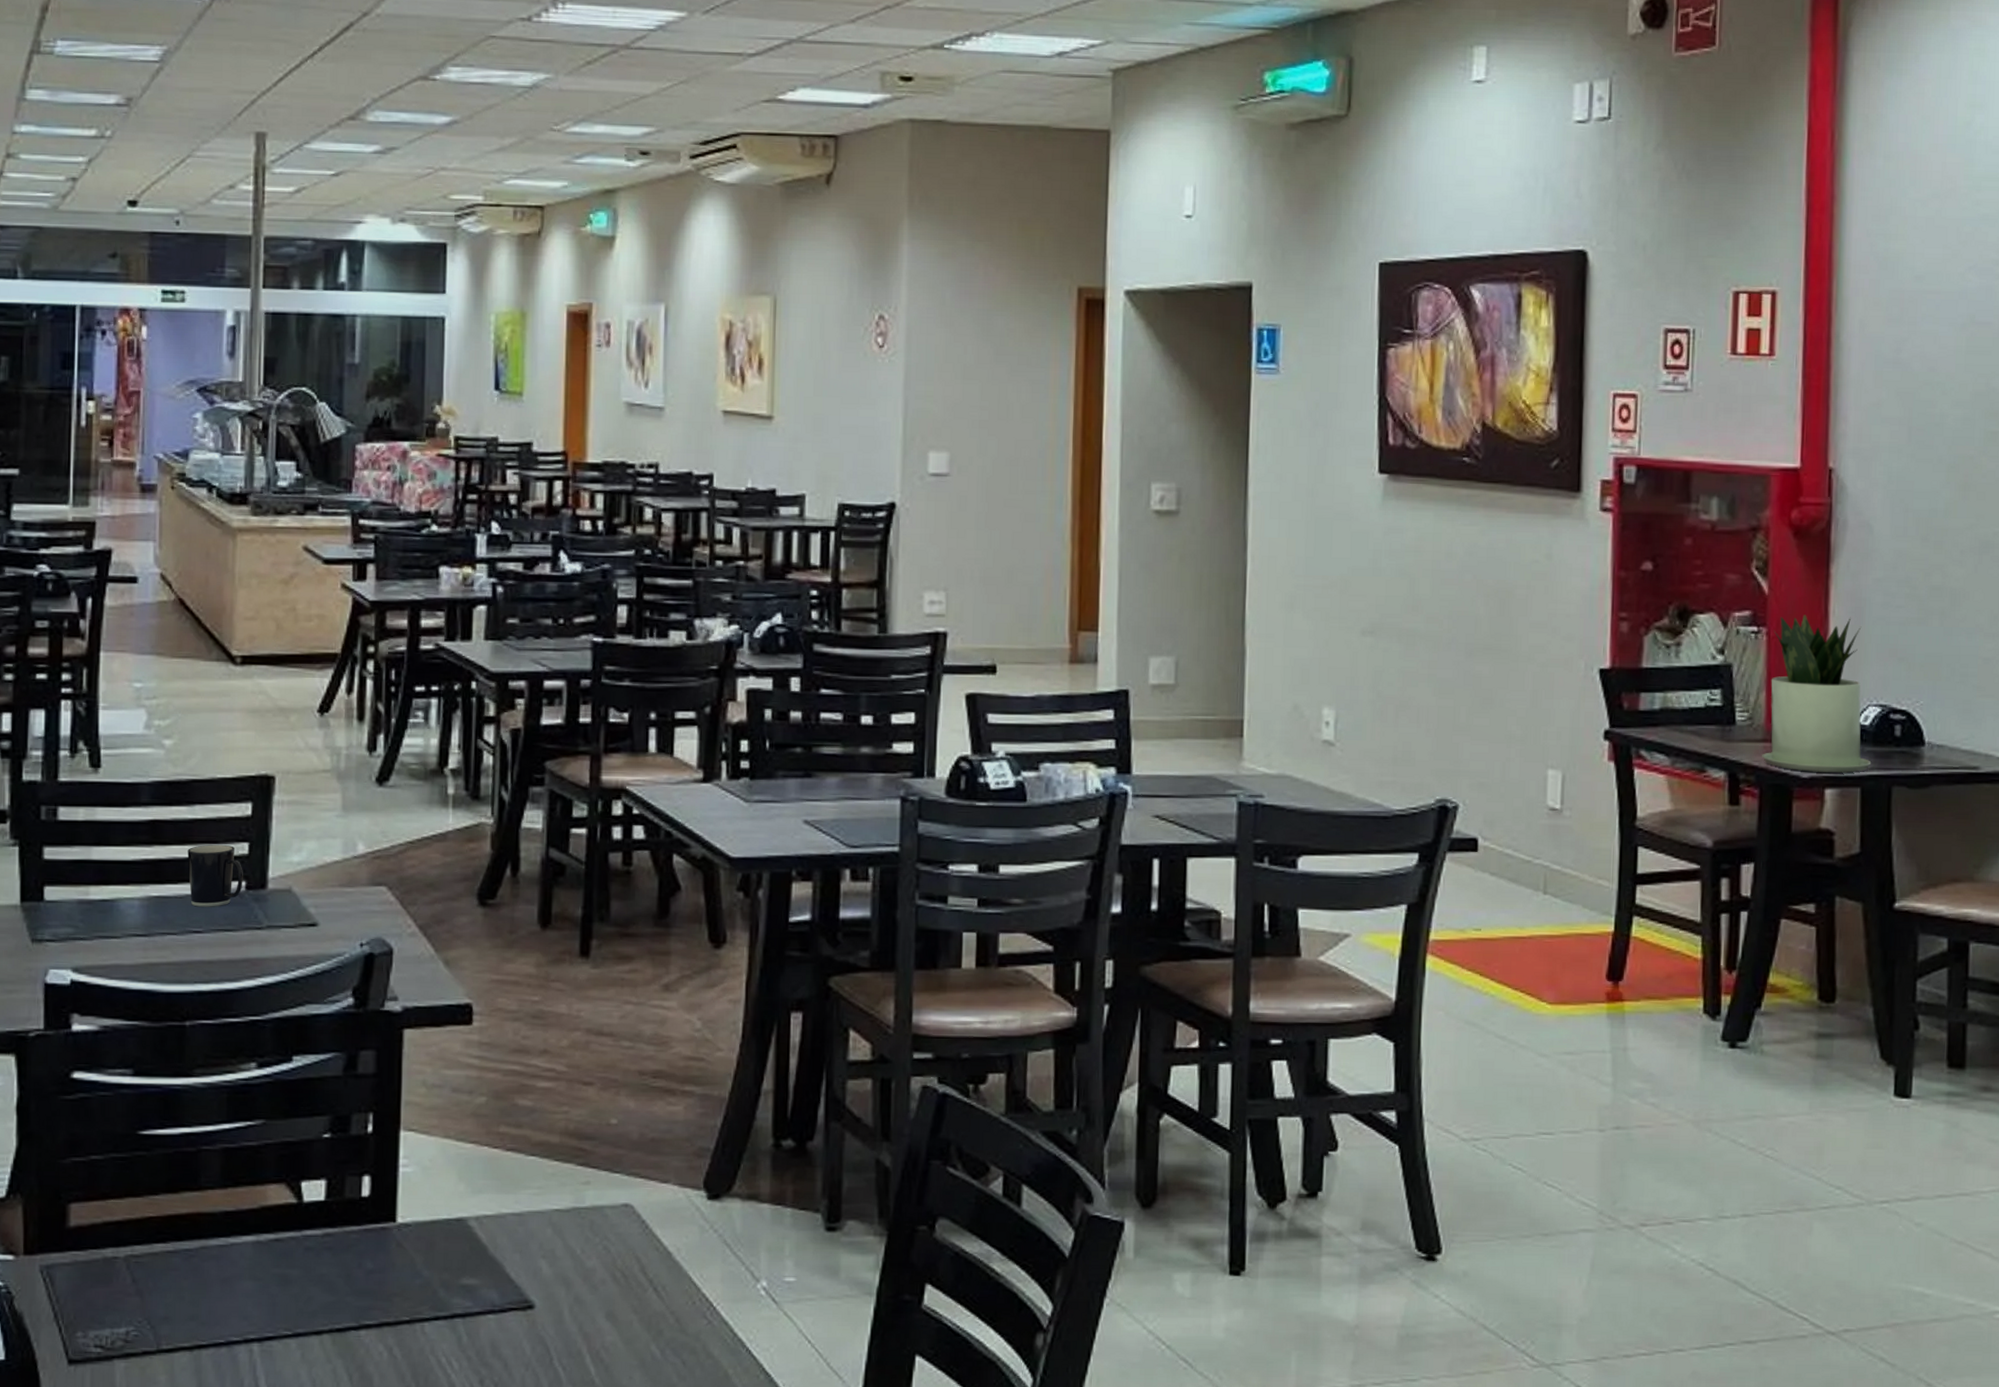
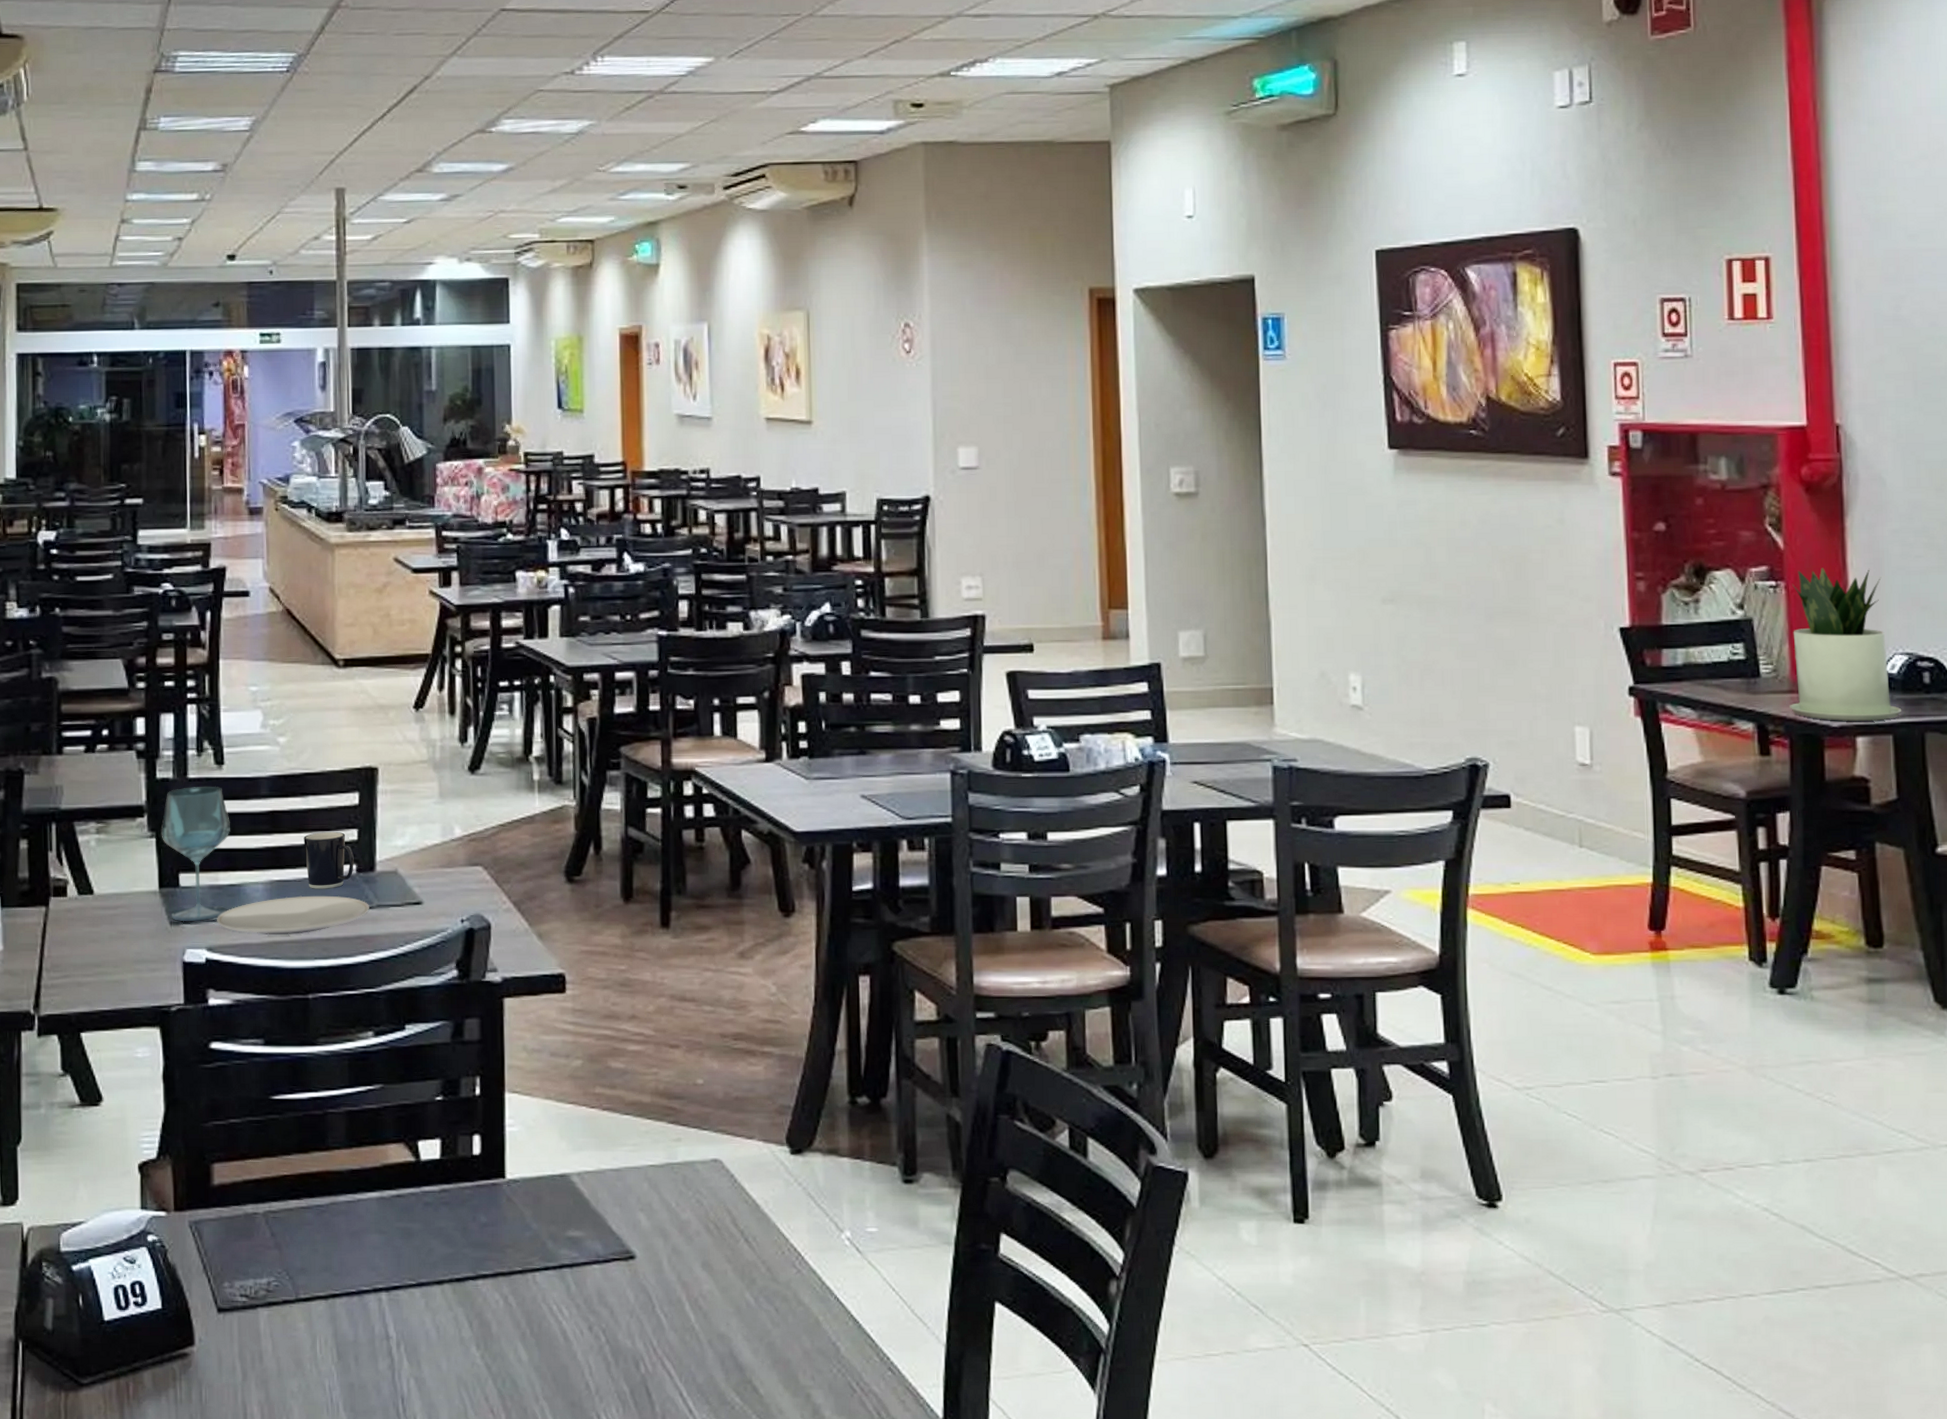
wine glass: none [25,791,105,940] -> present [161,786,230,922]
plate: none [85,913,258,956] -> present [217,895,369,934]

